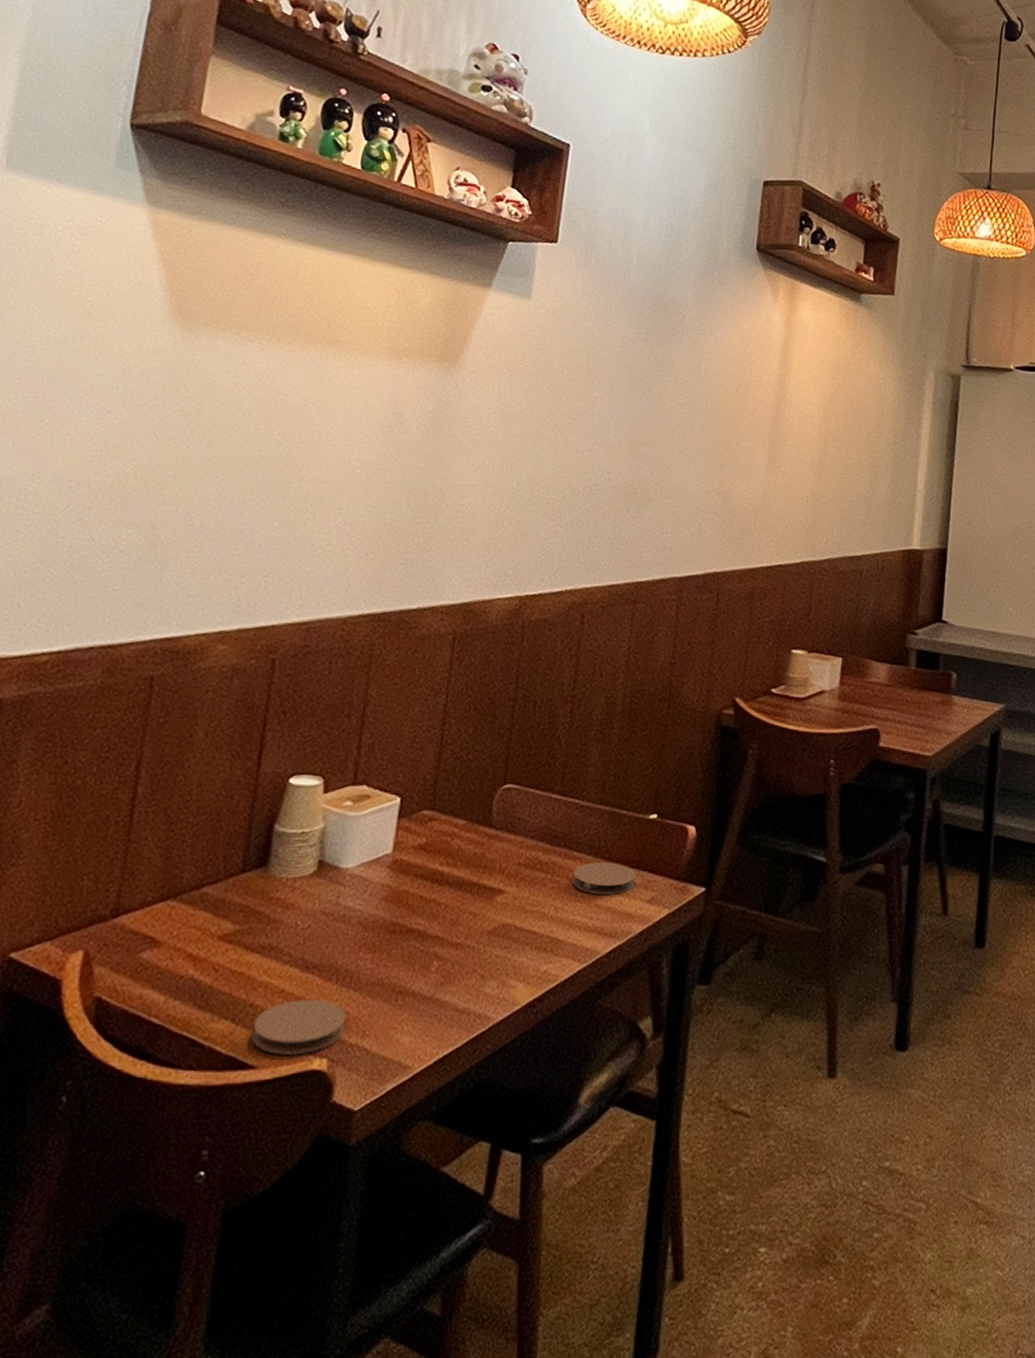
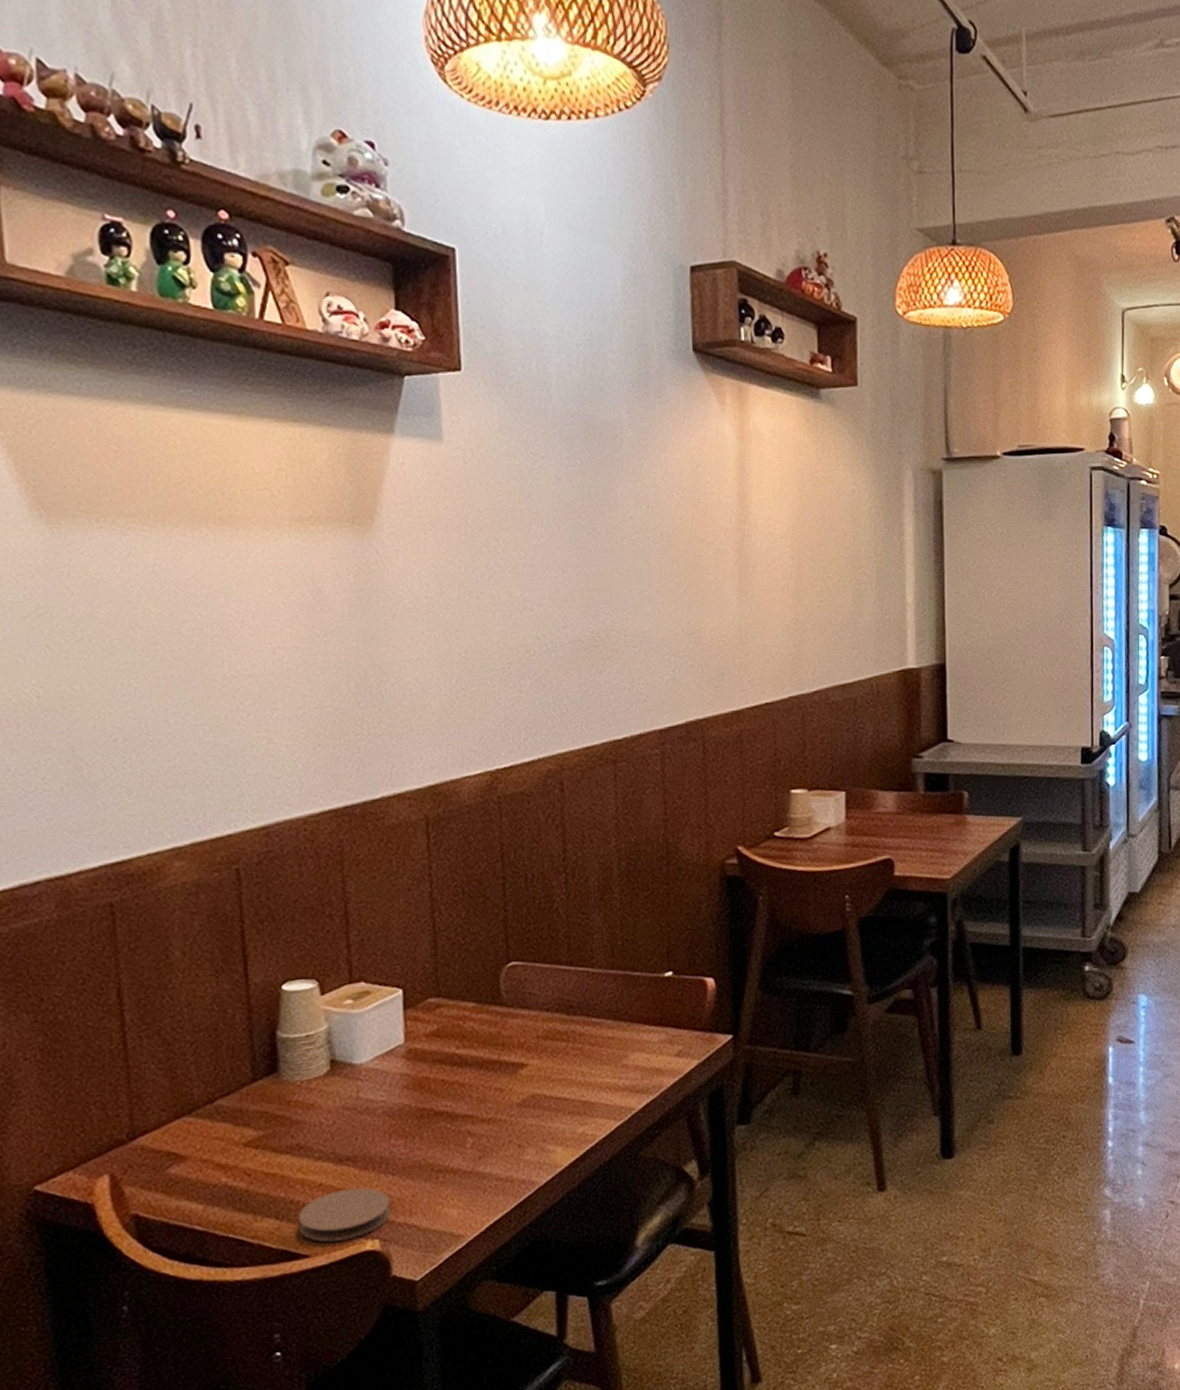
coaster: present [572,861,637,896] -> none [594,1023,660,1056]

